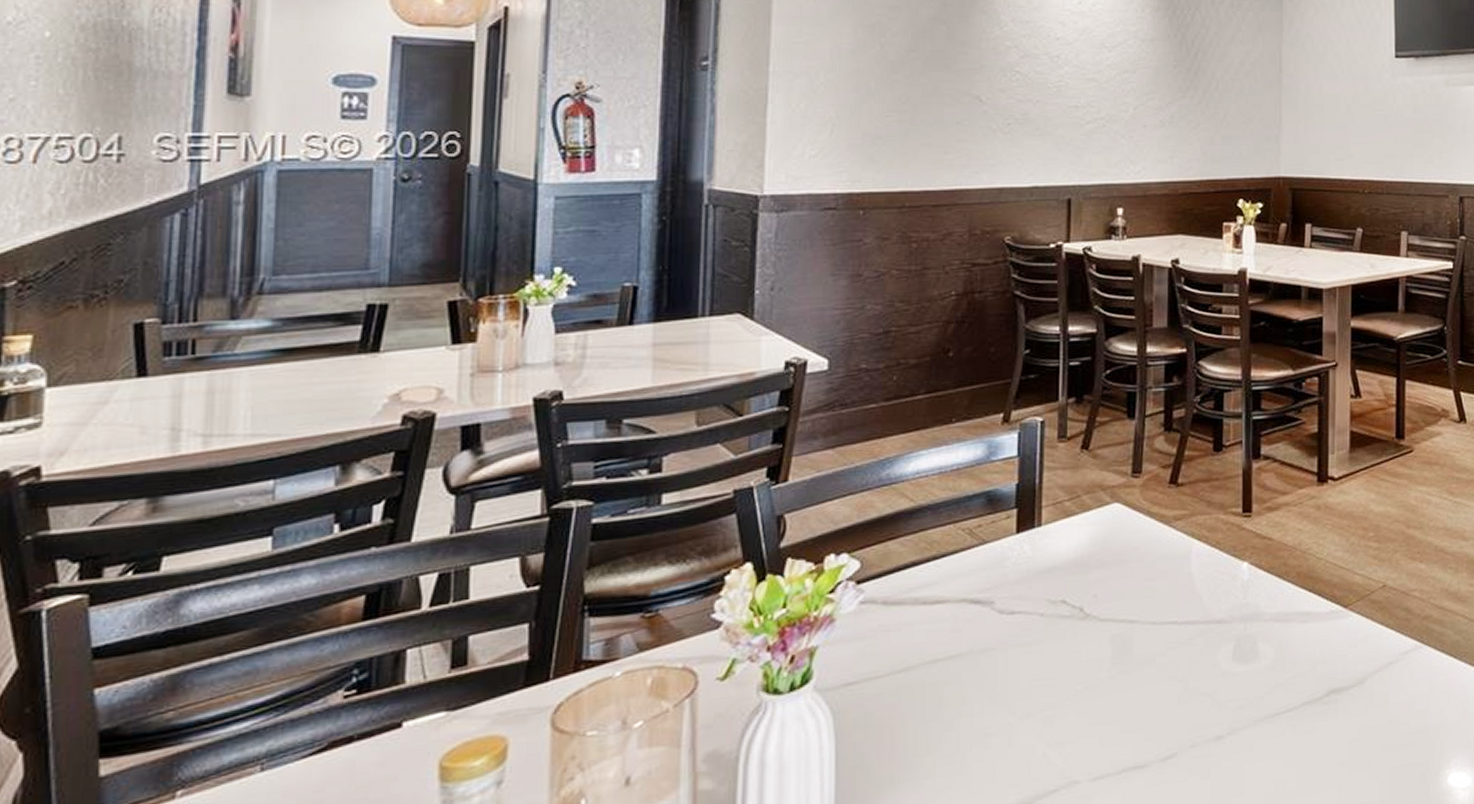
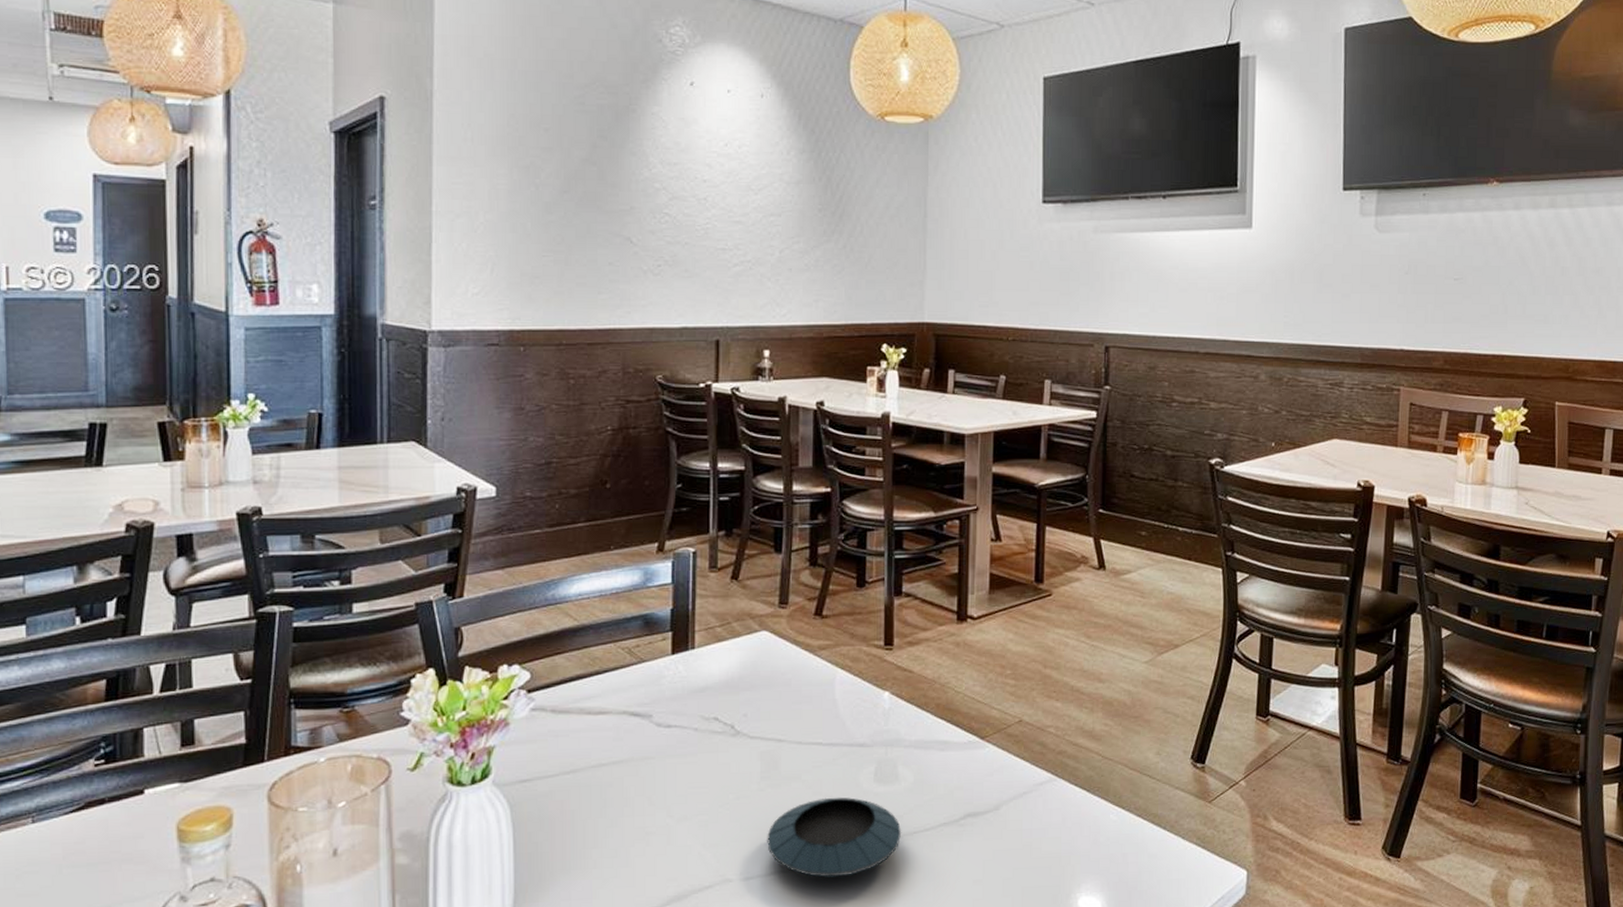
saucer: none [1118,680,1263,771] -> present [767,797,902,878]

